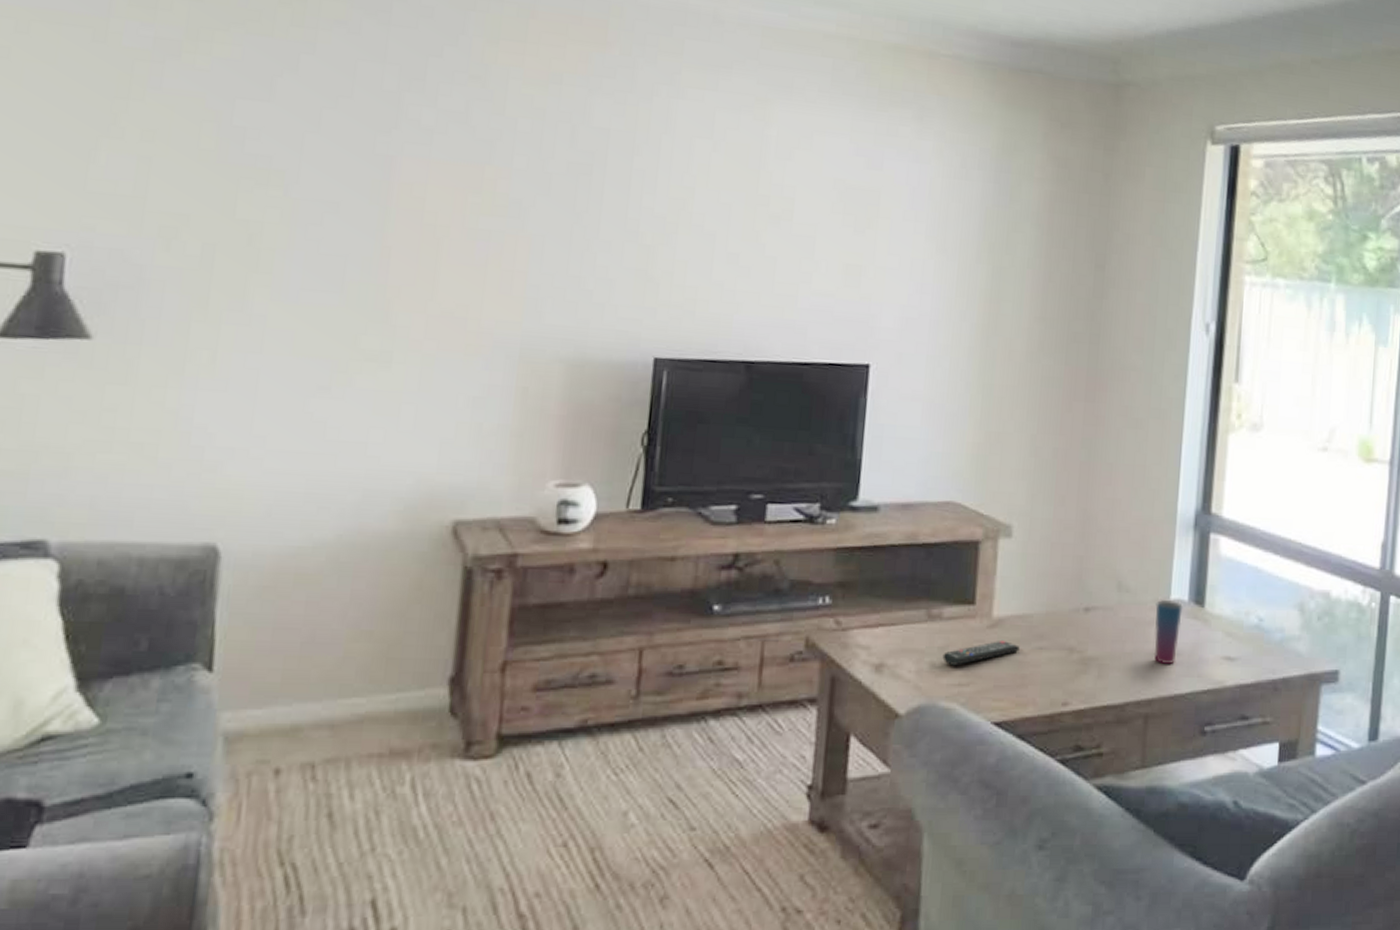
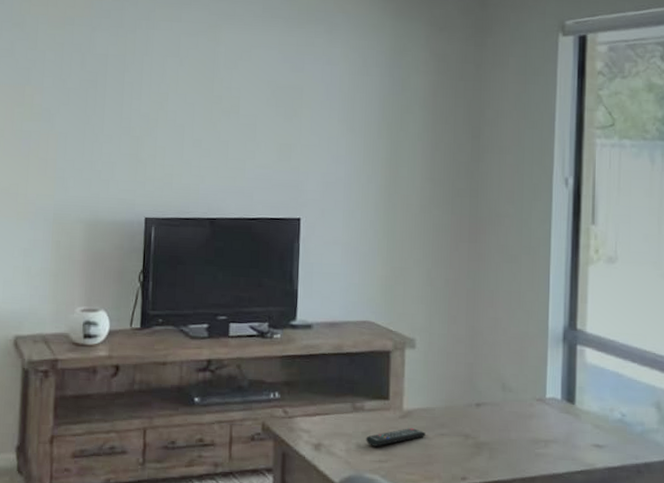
cup: present [1153,600,1183,664] -> none [534,398,557,449]

